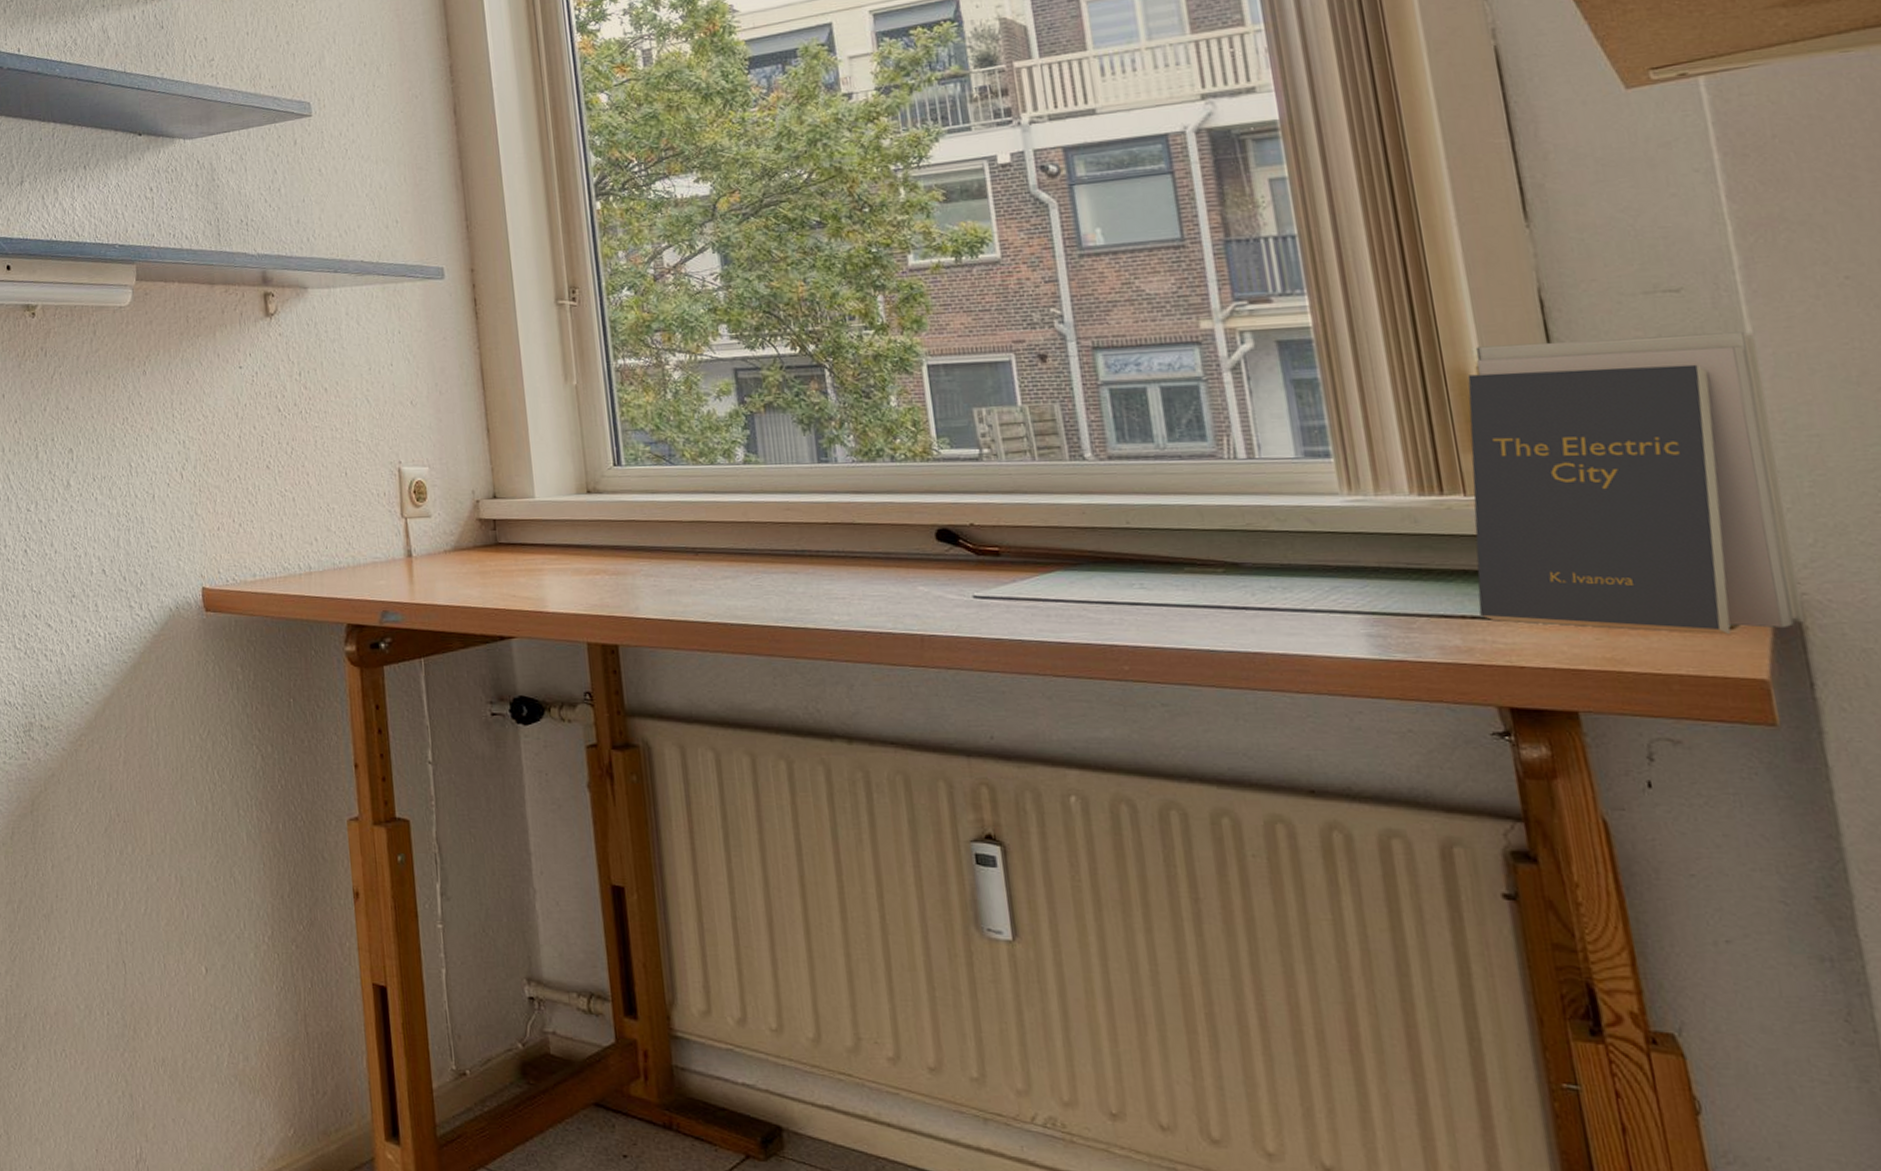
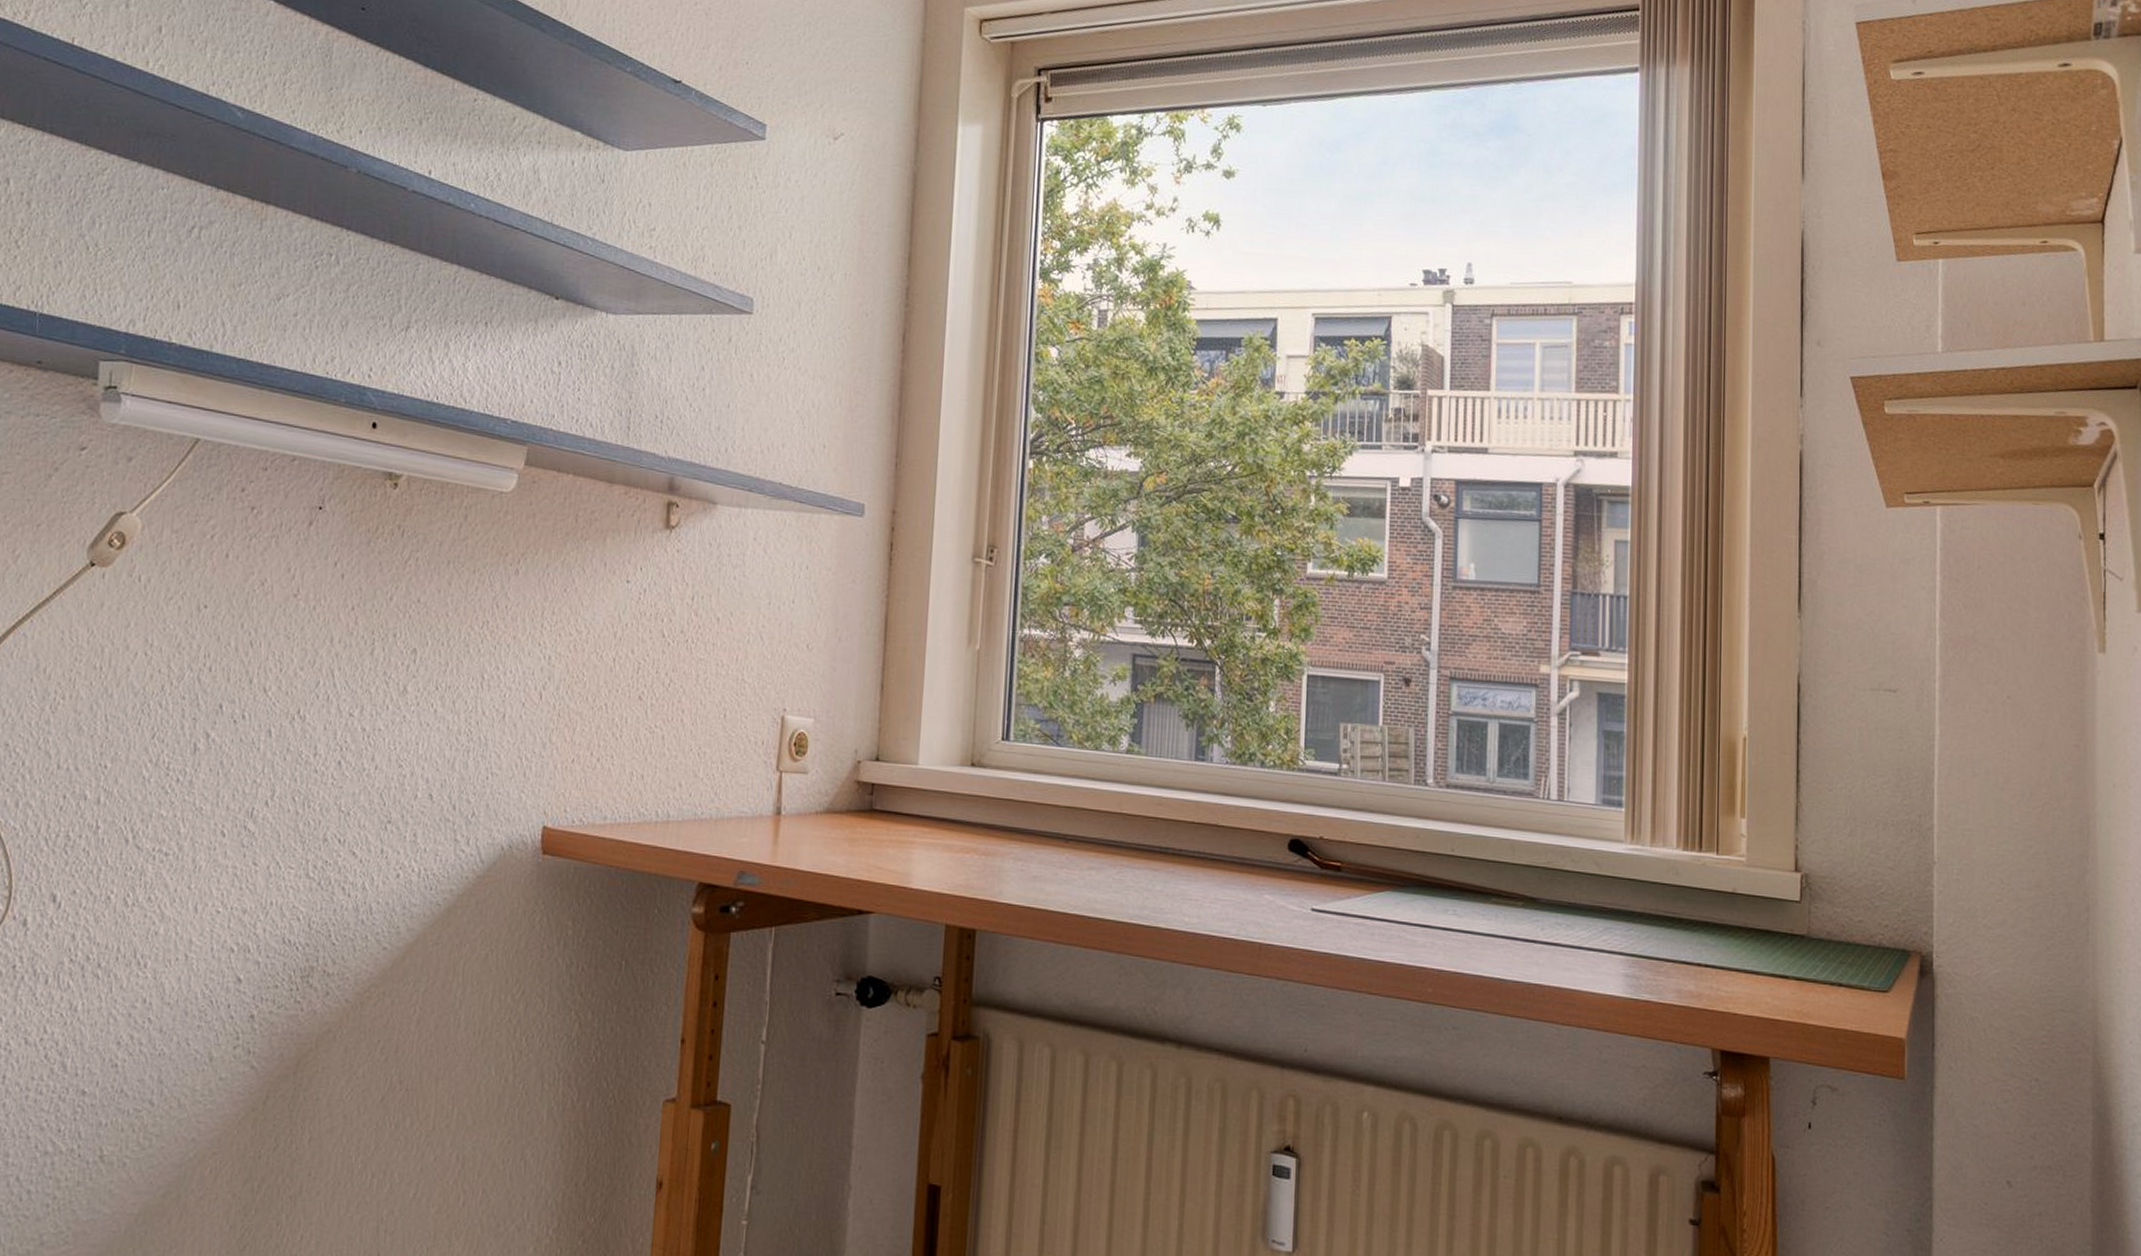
books: present [1467,331,1806,635] -> none [1712,720,1941,998]

